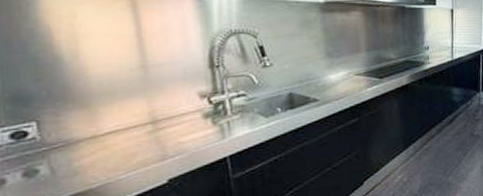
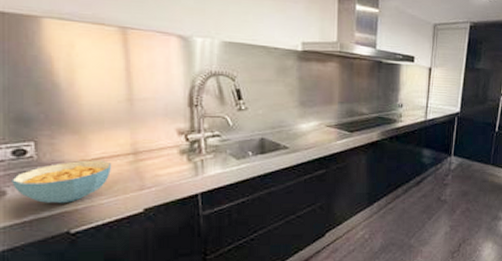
cereal bowl: none [11,133,129,187] -> present [12,160,112,204]

